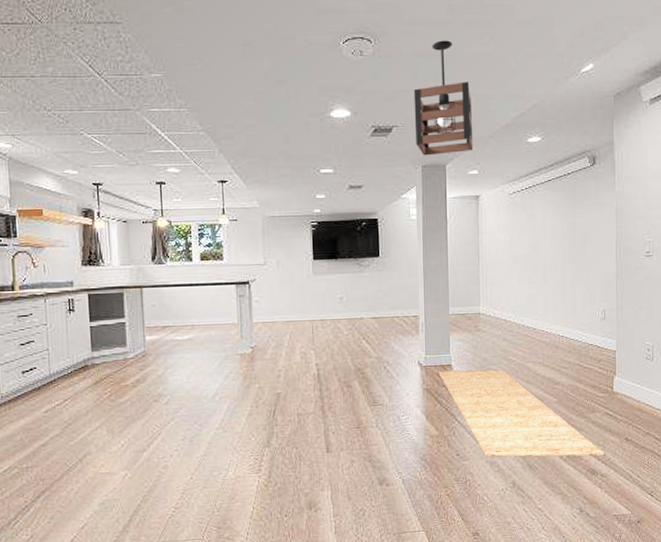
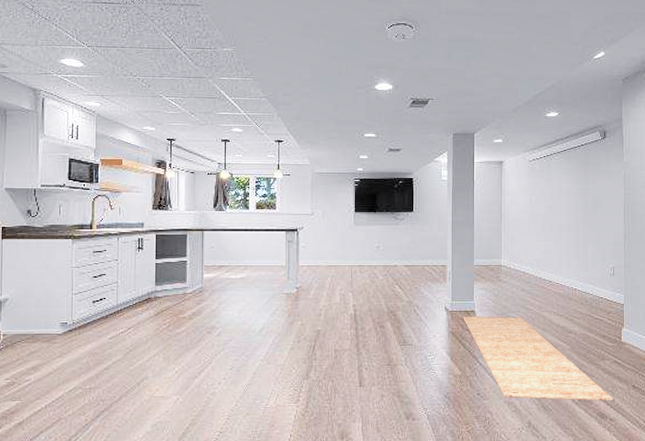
pendant light: present [413,40,474,156] -> none [448,28,499,125]

